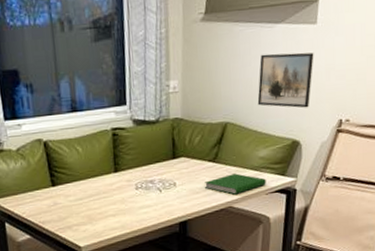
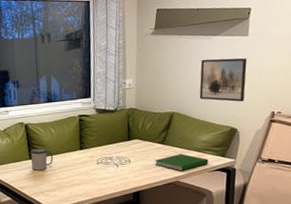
mug: none [52,171,81,200] -> present [30,148,53,171]

